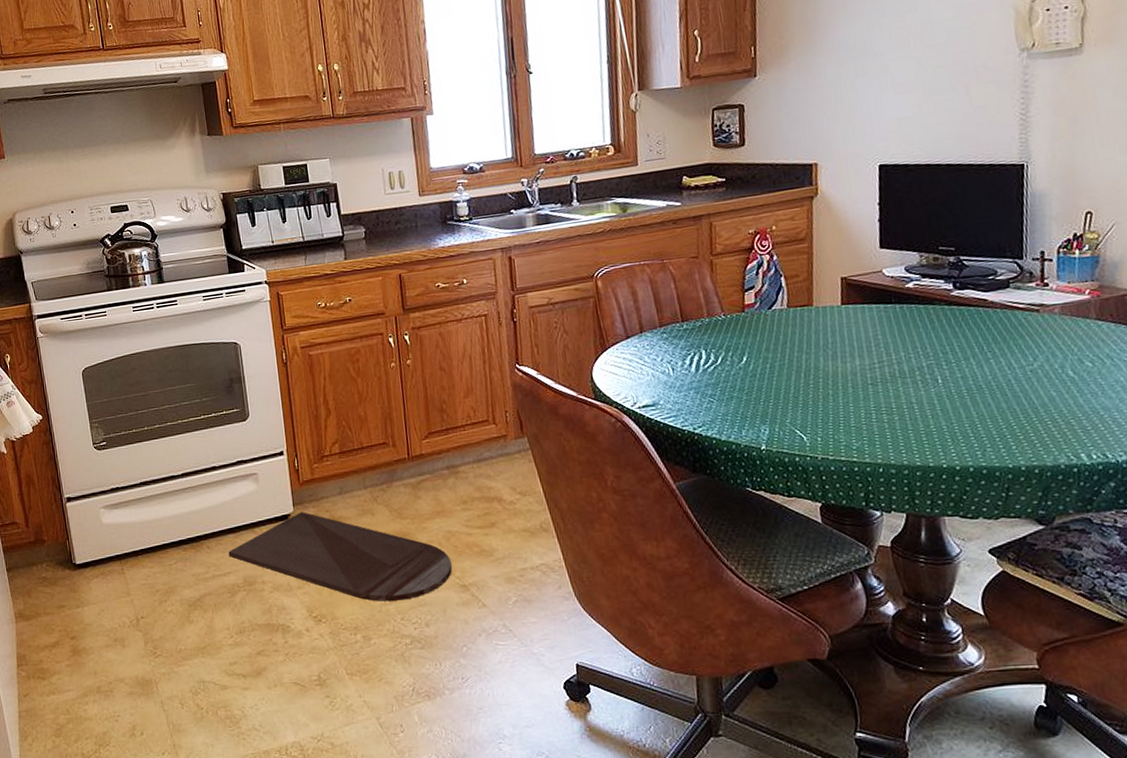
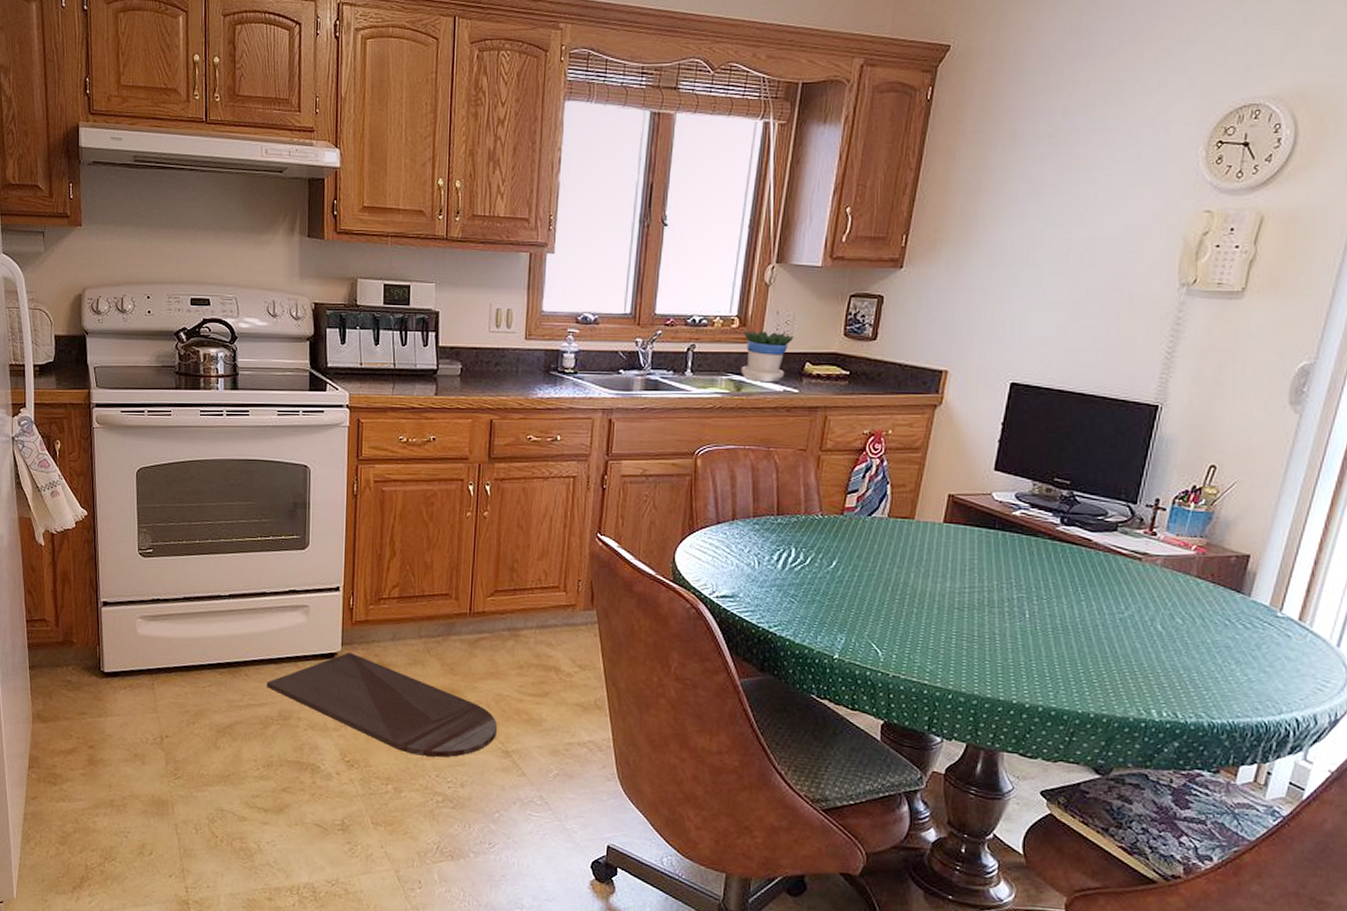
flowerpot: none [620,153,668,201] -> present [741,330,794,383]

